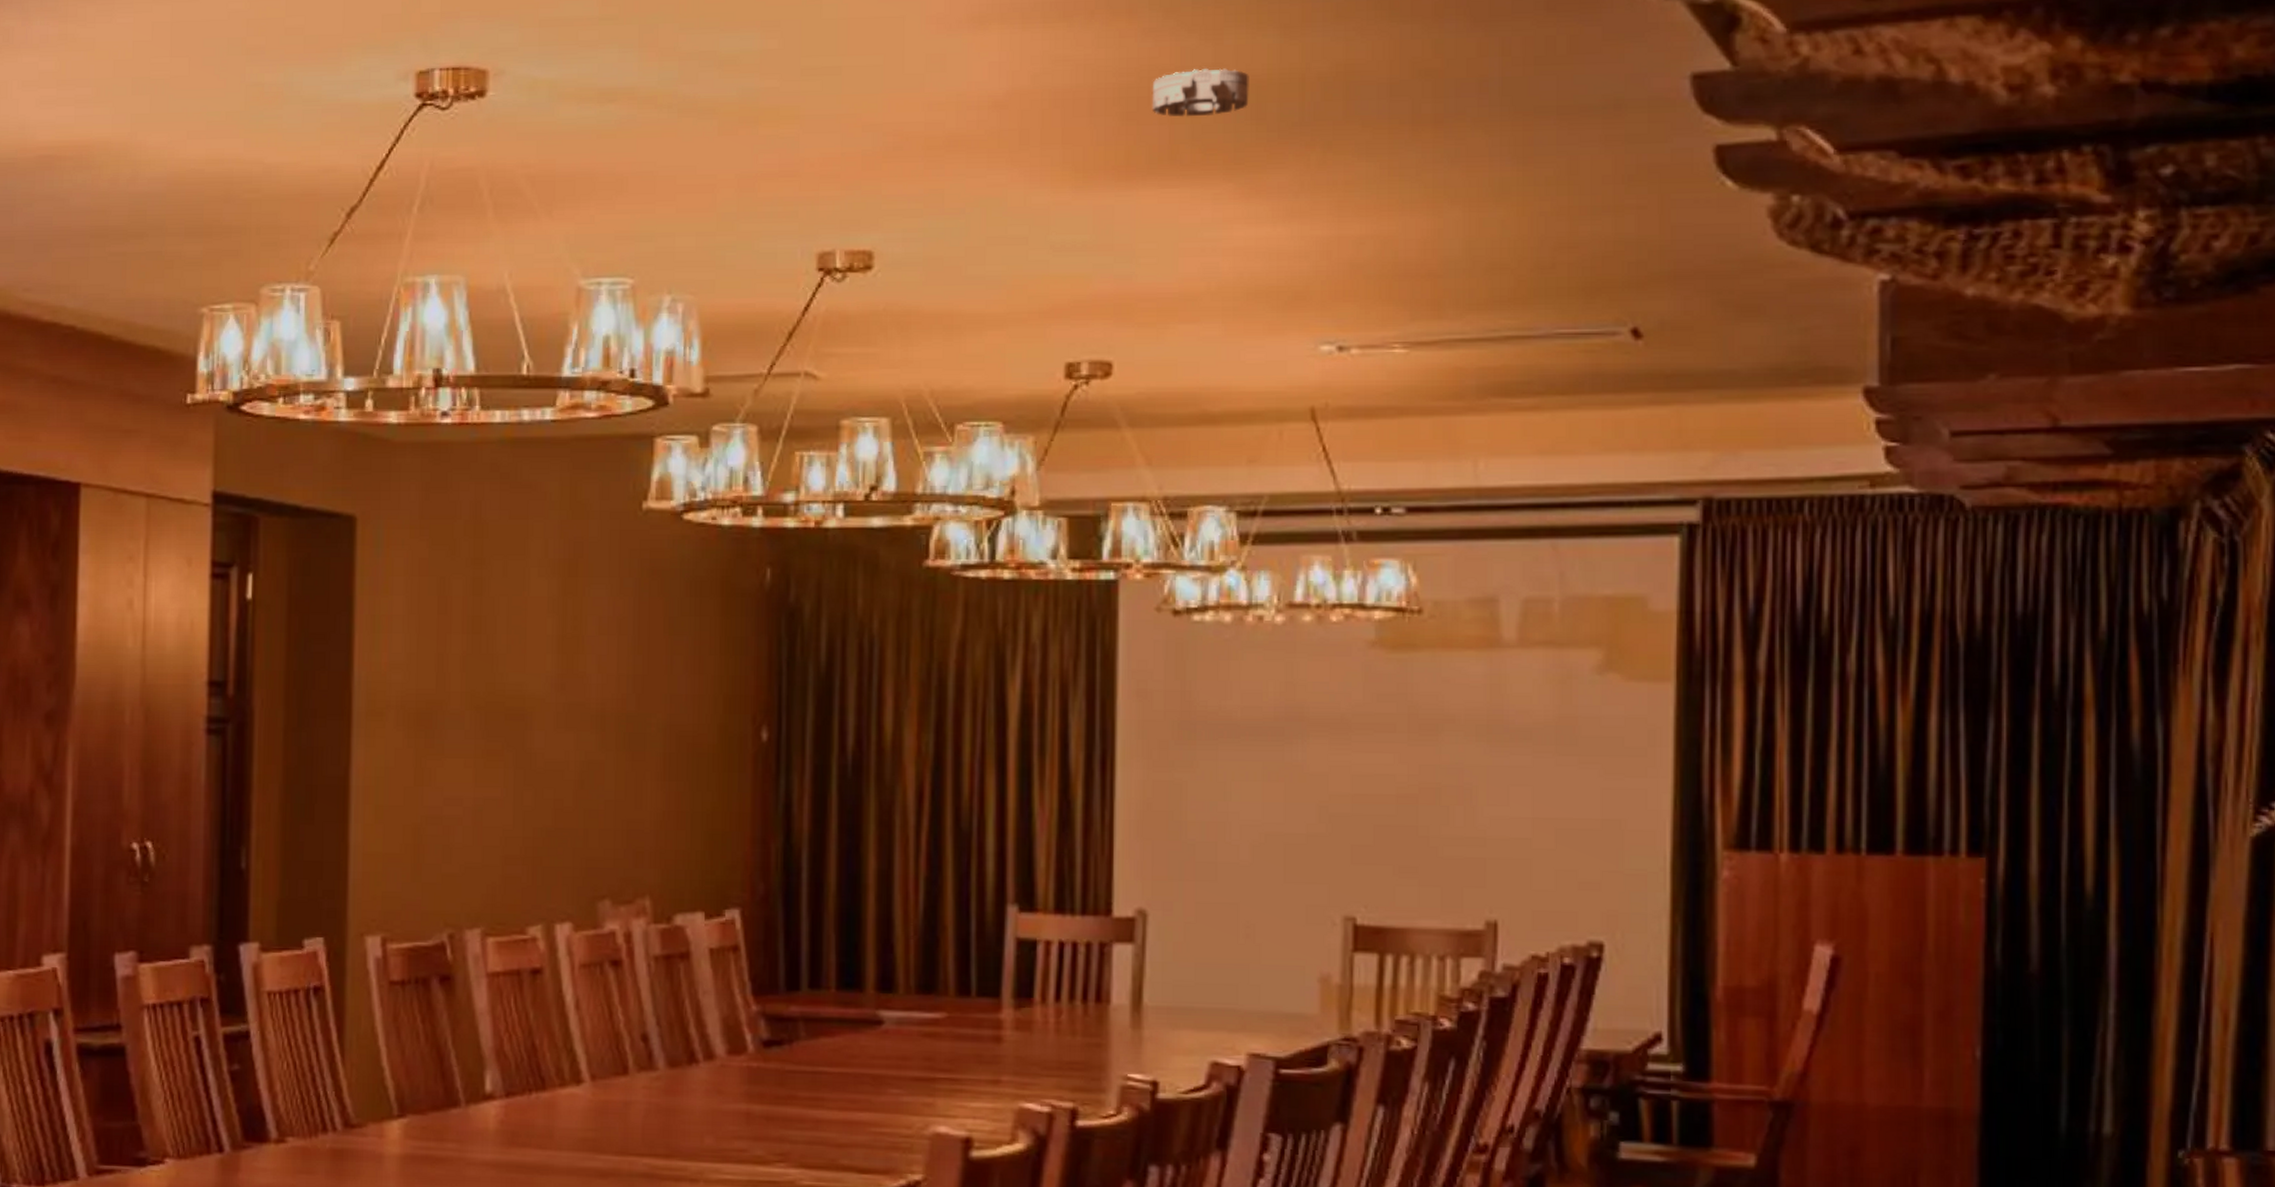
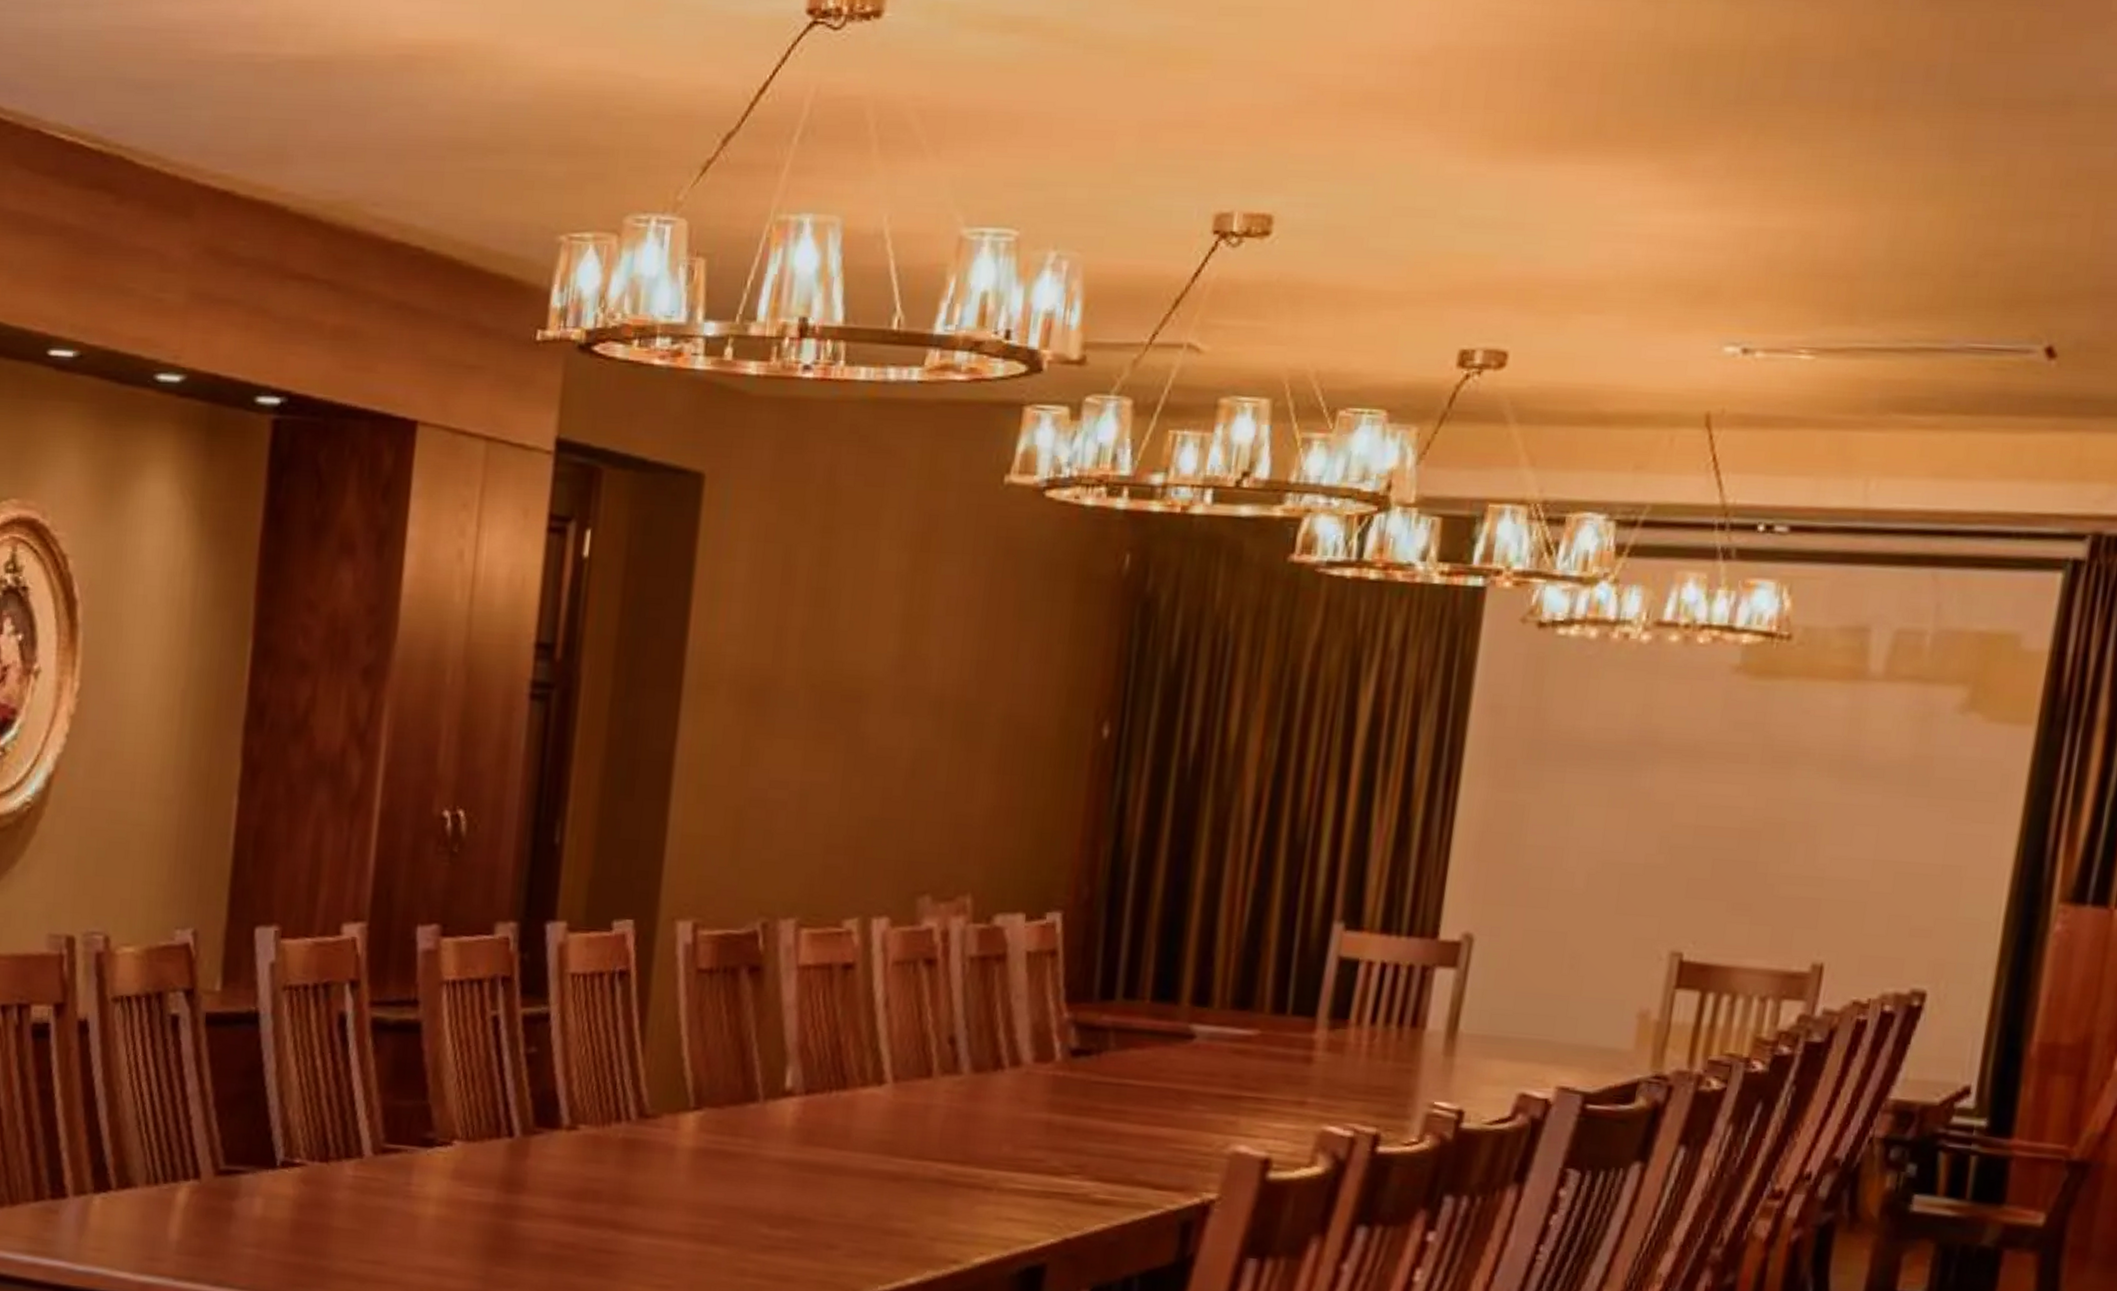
smoke detector: present [1151,68,1249,117] -> none [1582,34,1689,88]

